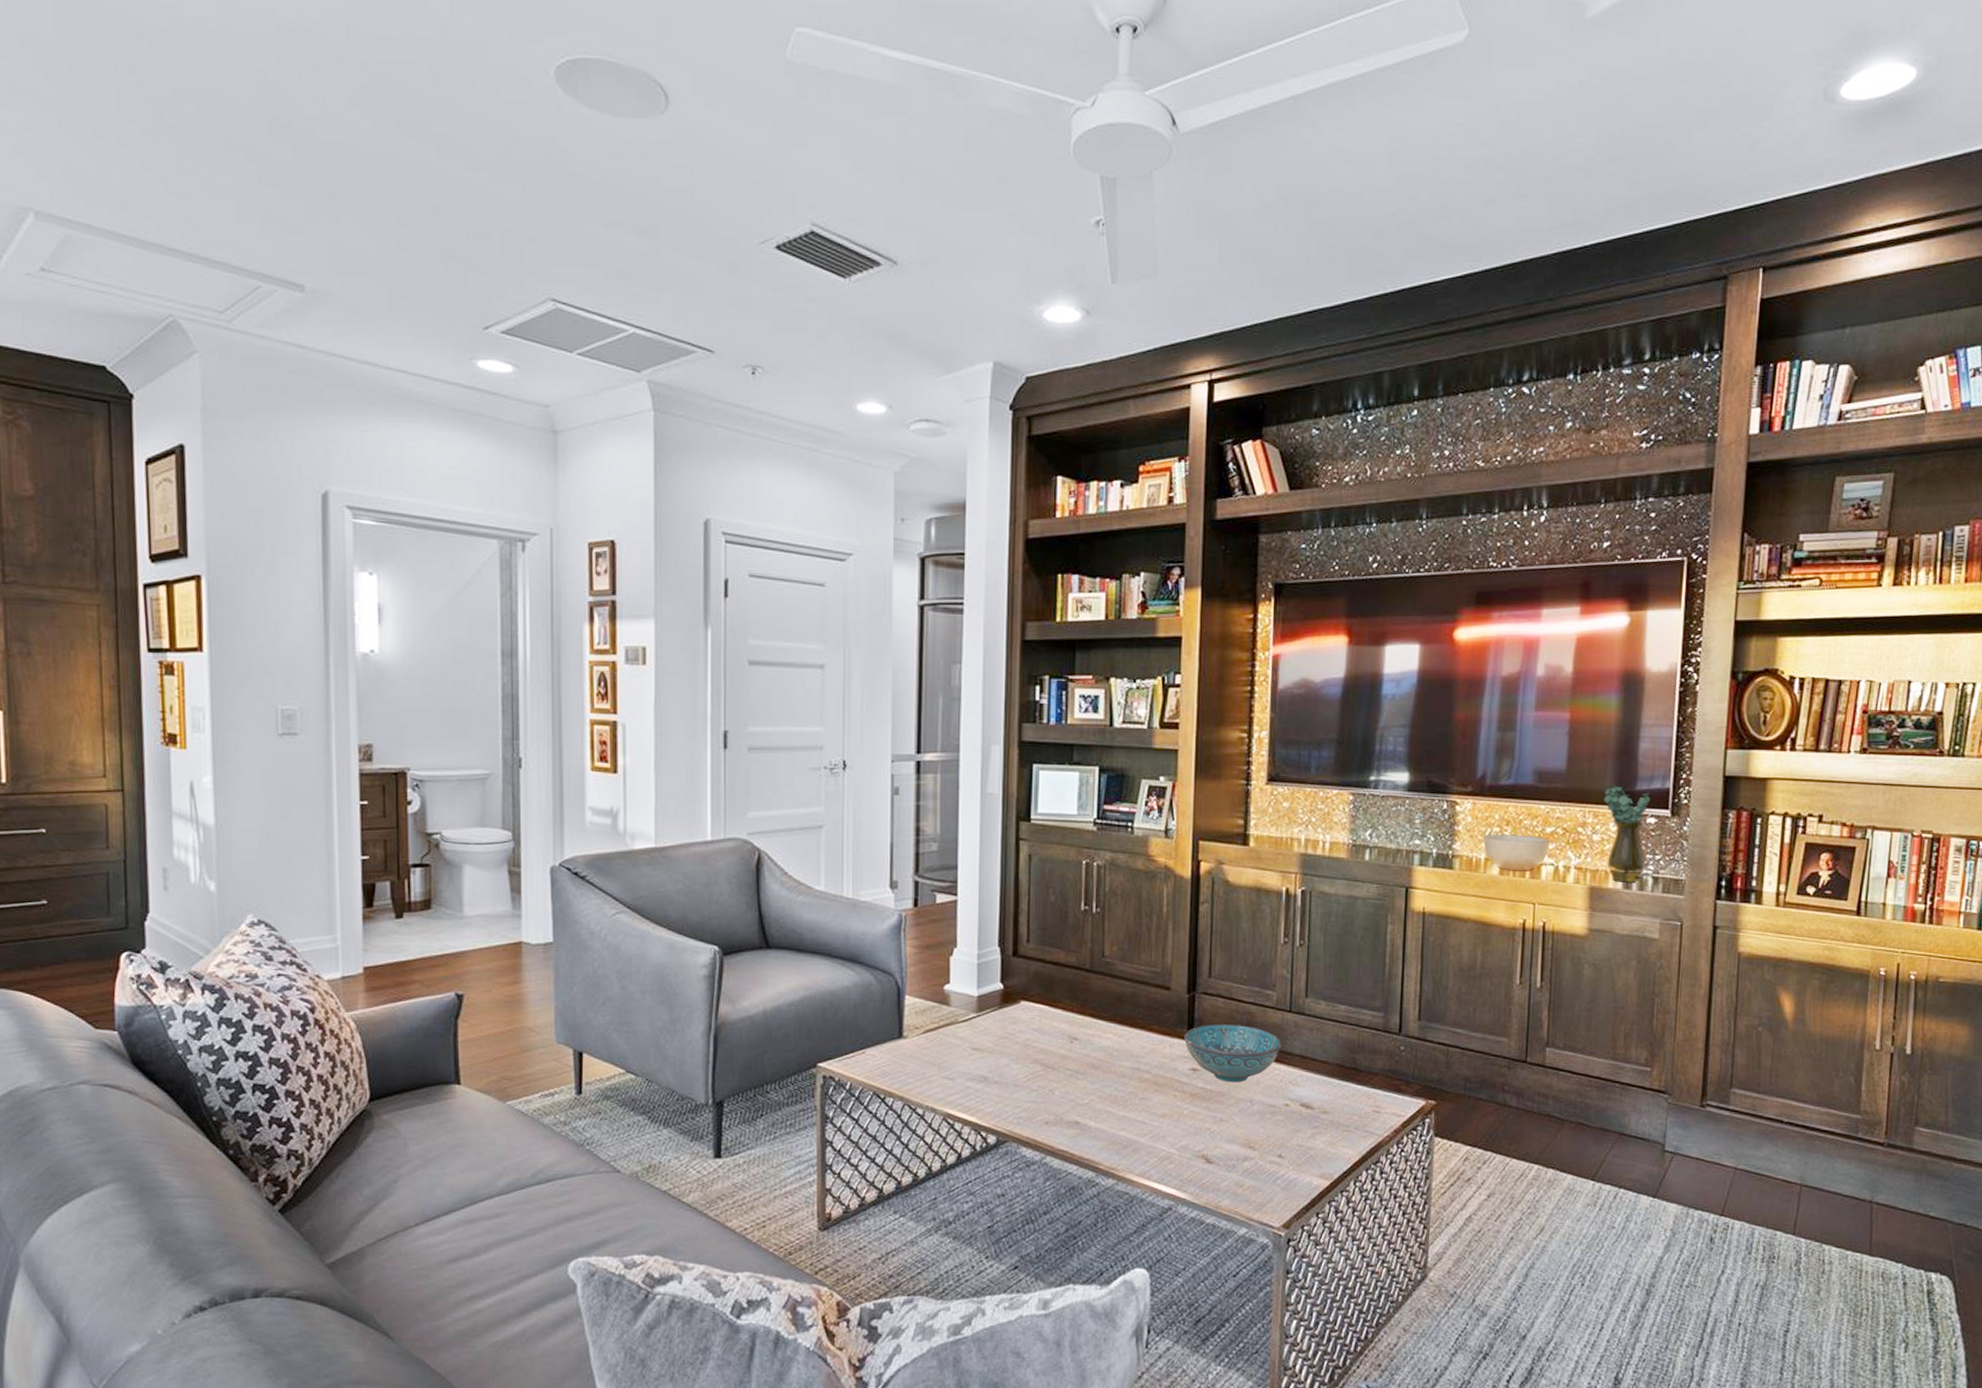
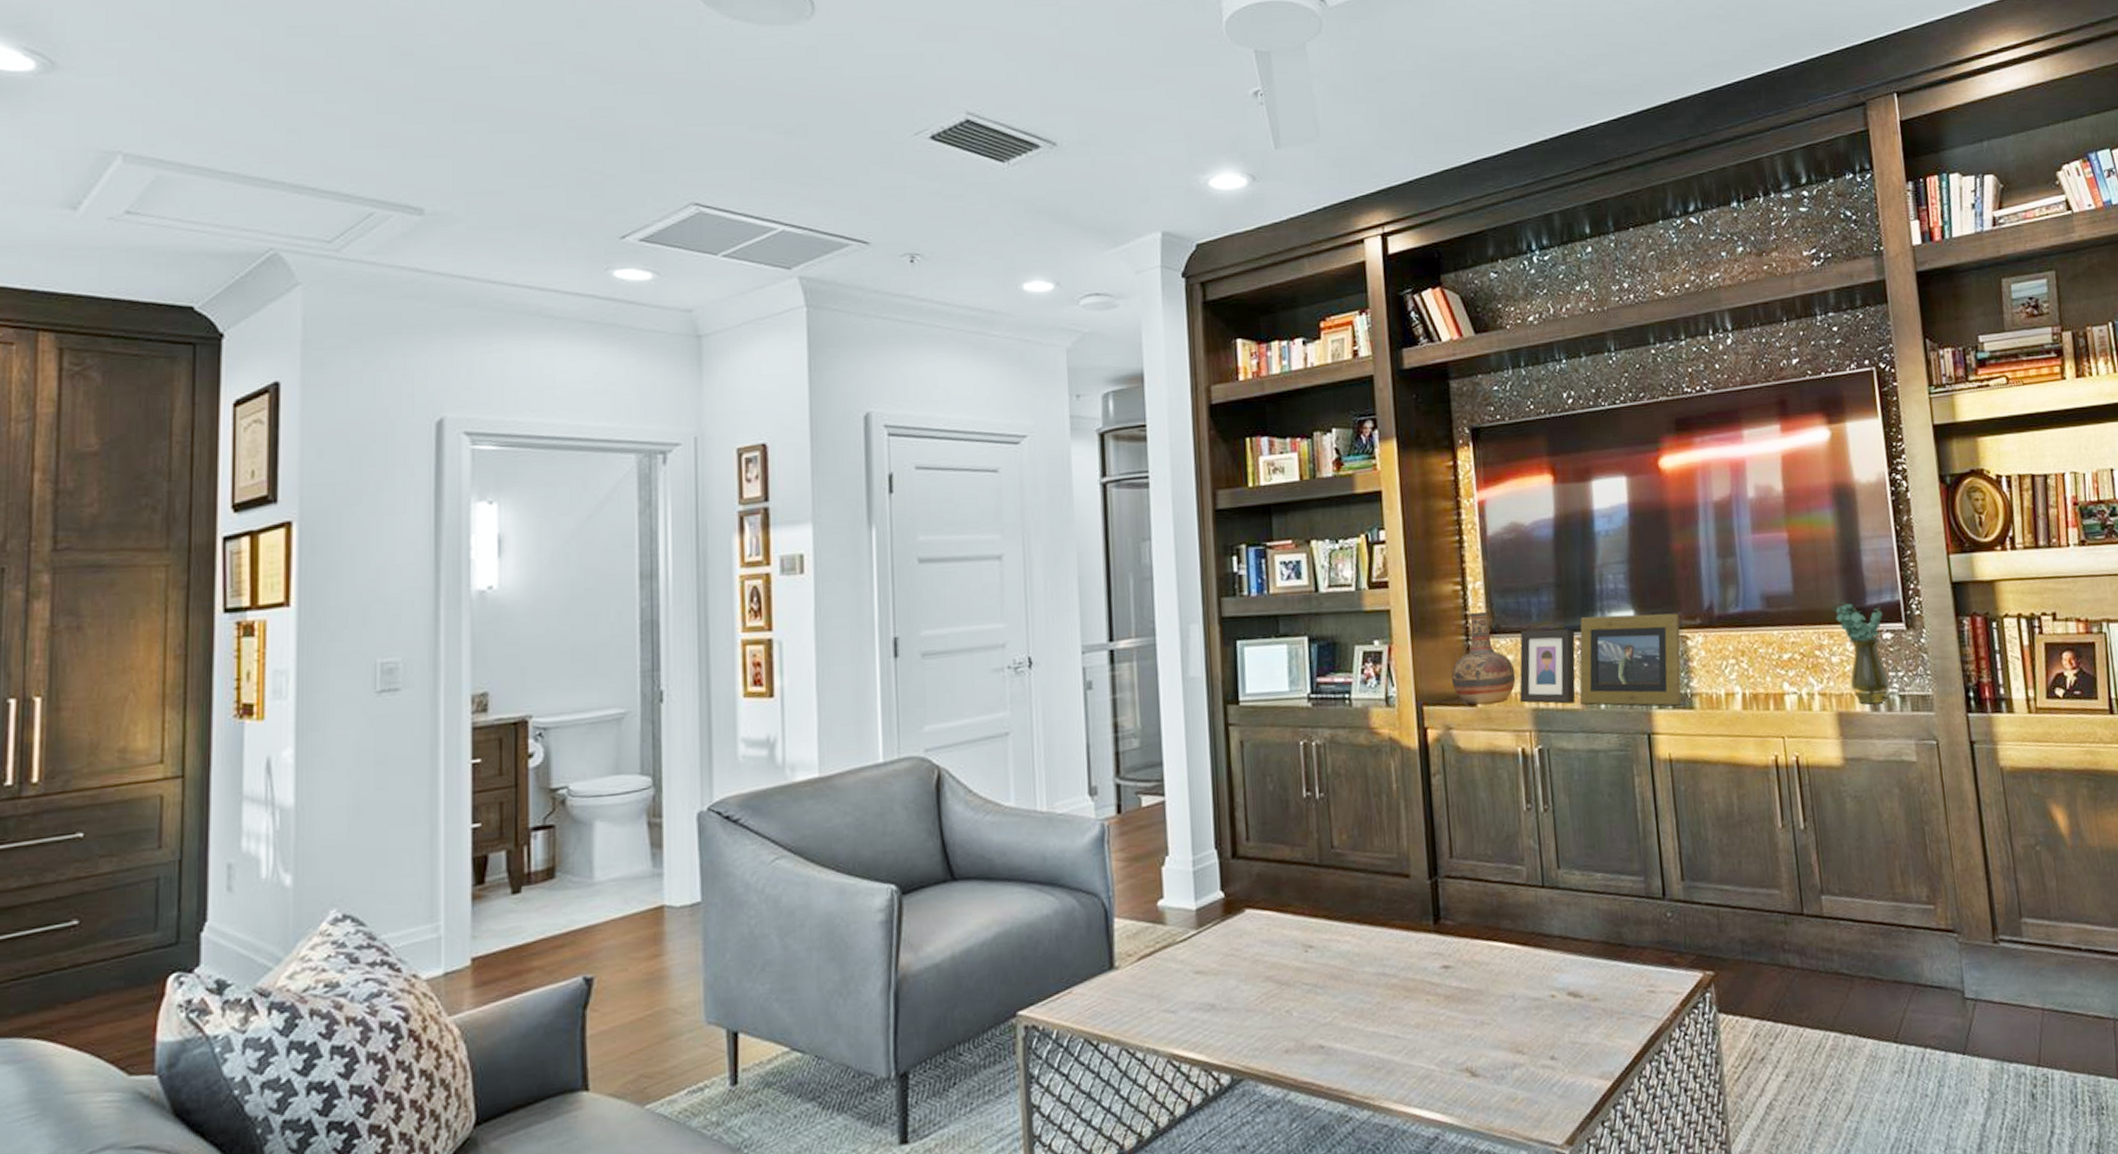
bowl: present [1184,1023,1282,1083] -> none [1430,908,1539,978]
vase: none [1229,760,1289,846] -> present [1452,612,1516,706]
picture frame: none [1290,781,1350,852] -> present [1519,629,1576,704]
picture frame: none [1347,773,1453,865] -> present [1580,613,1682,707]
bowl: present [1483,834,1551,872] -> none [1719,664,1789,705]

